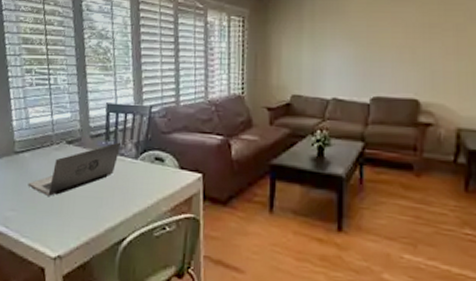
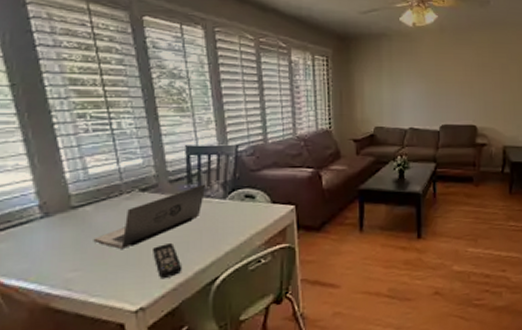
remote control: none [72,197,95,231] -> present [153,243,183,279]

